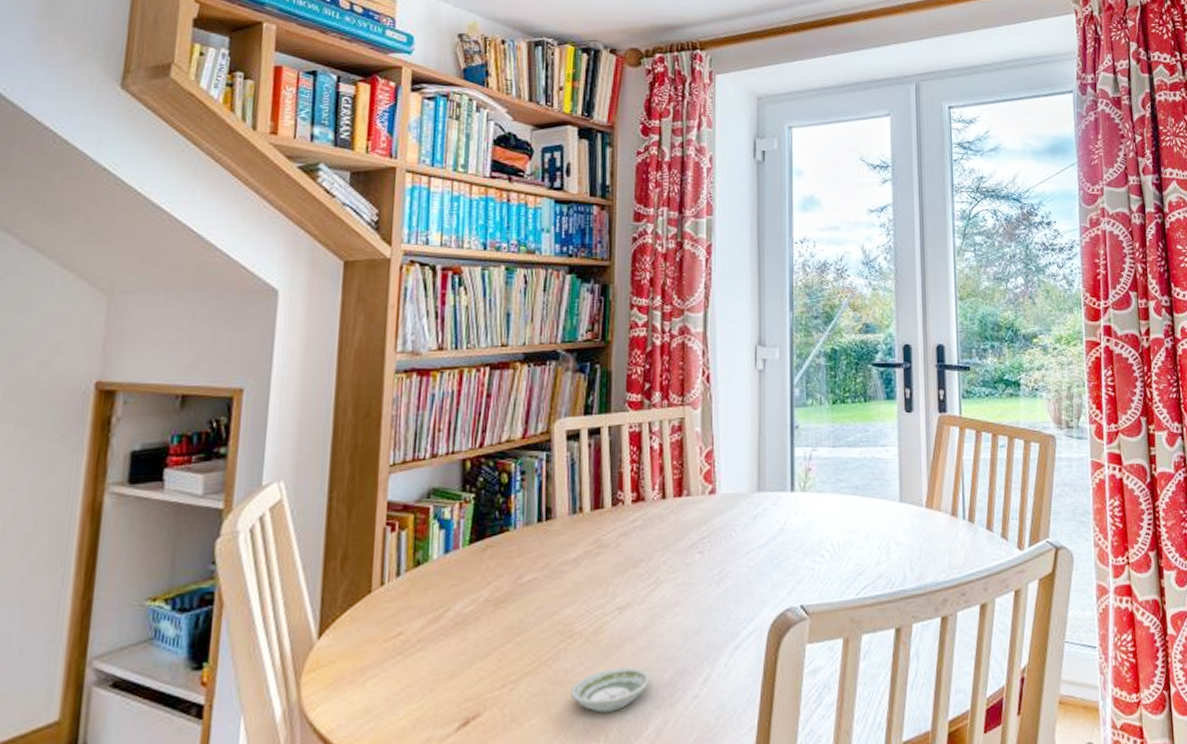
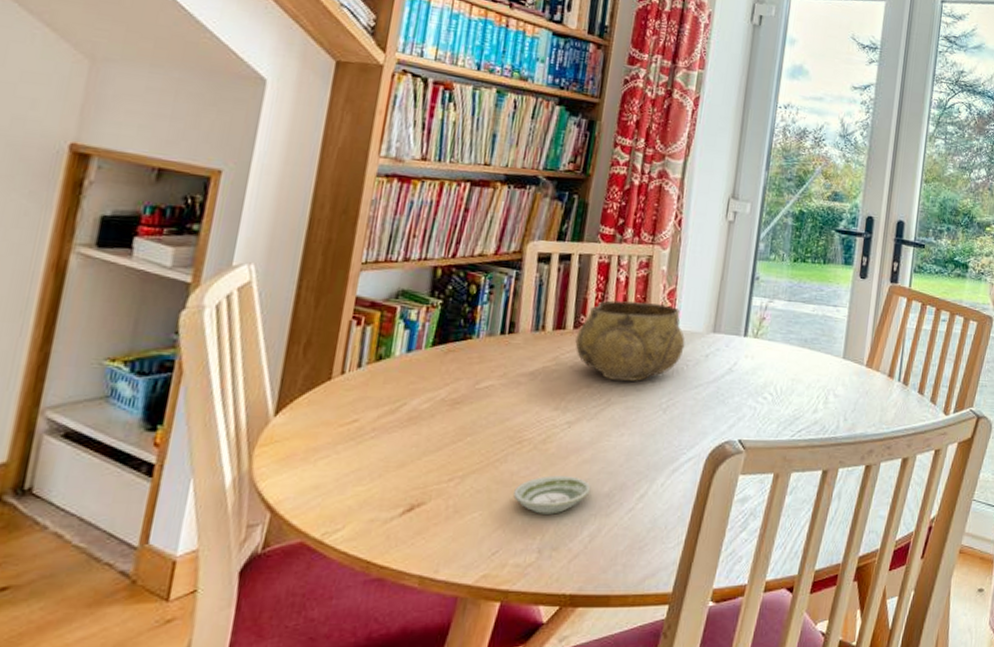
decorative bowl: none [615,468,730,558] -> present [575,300,685,382]

